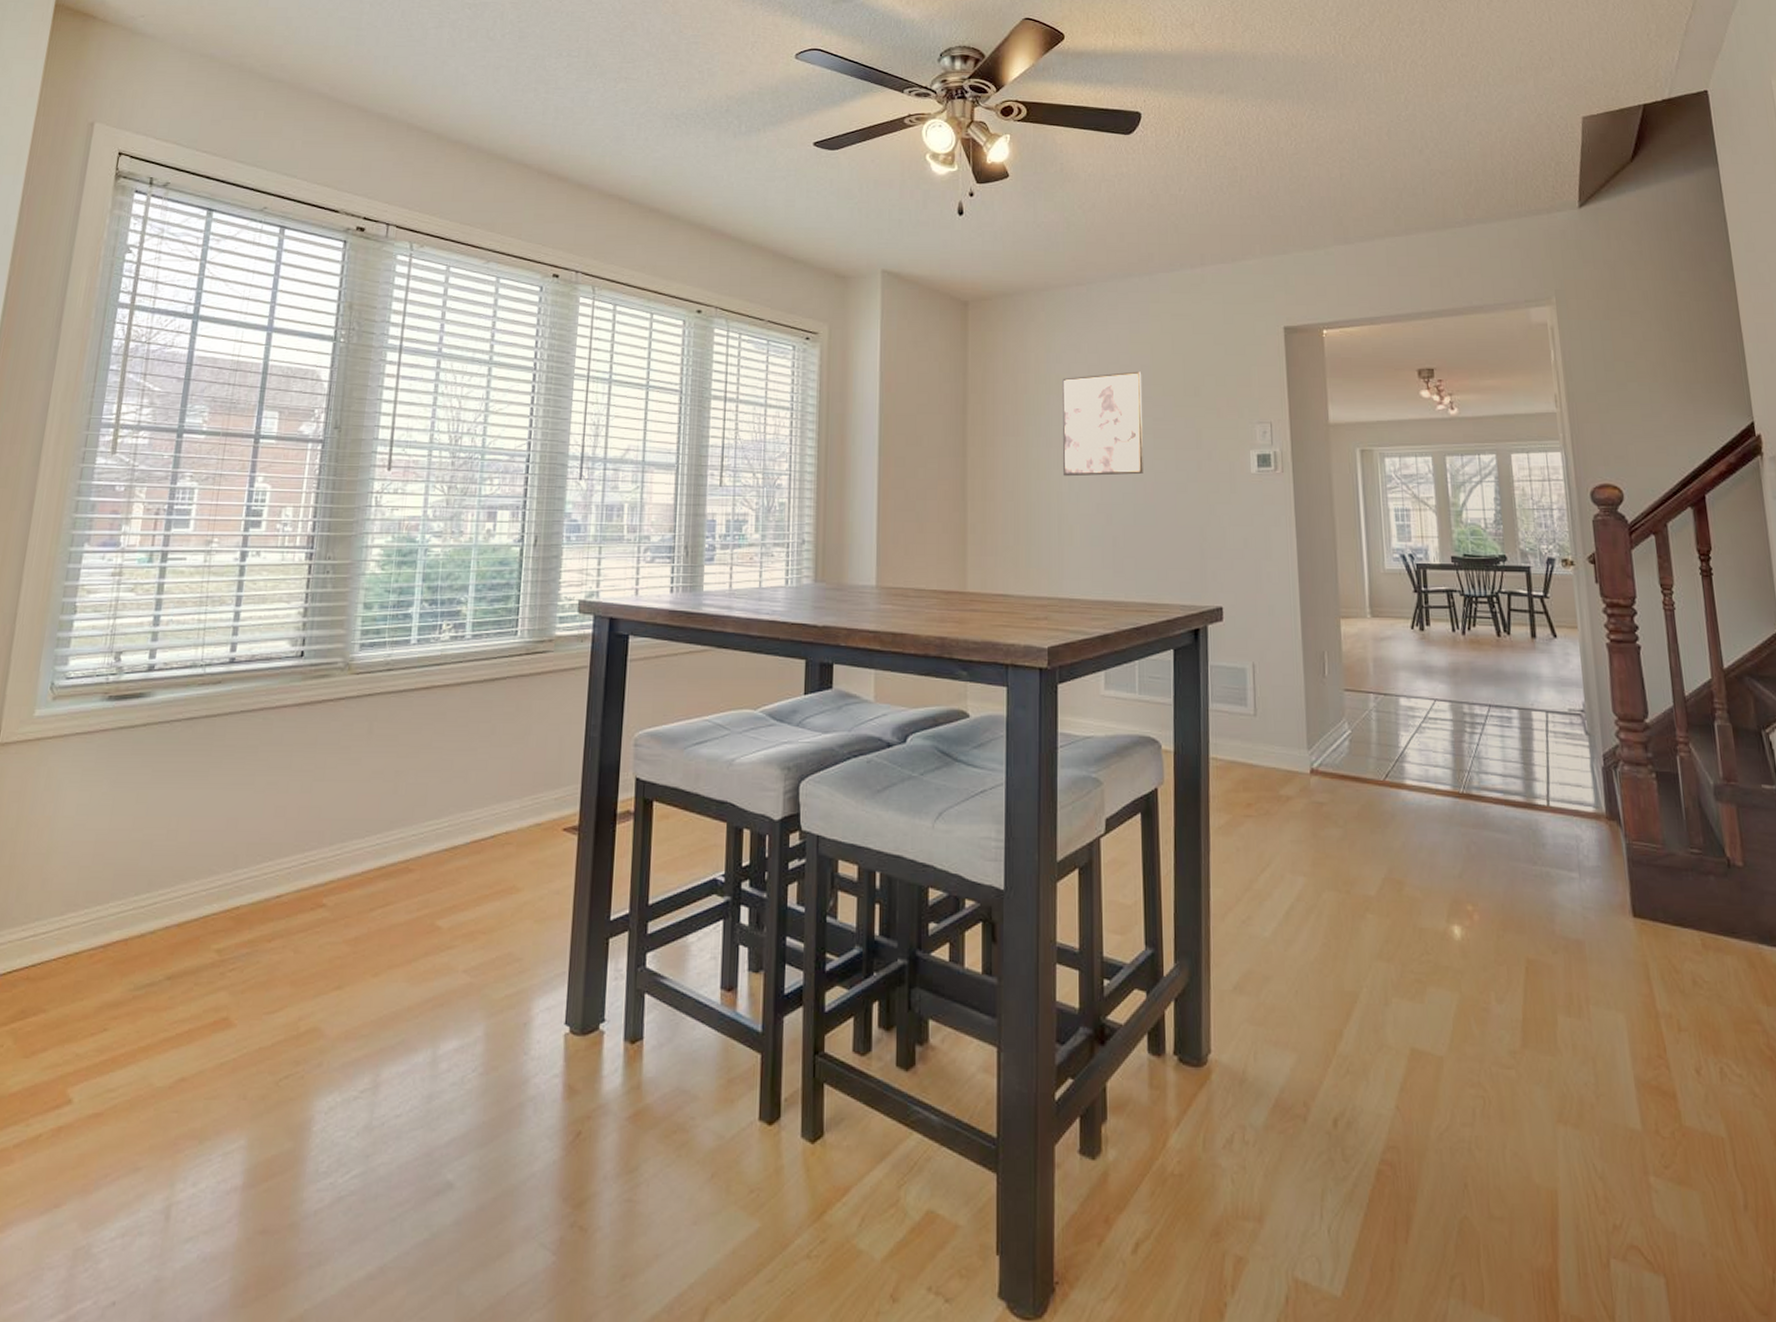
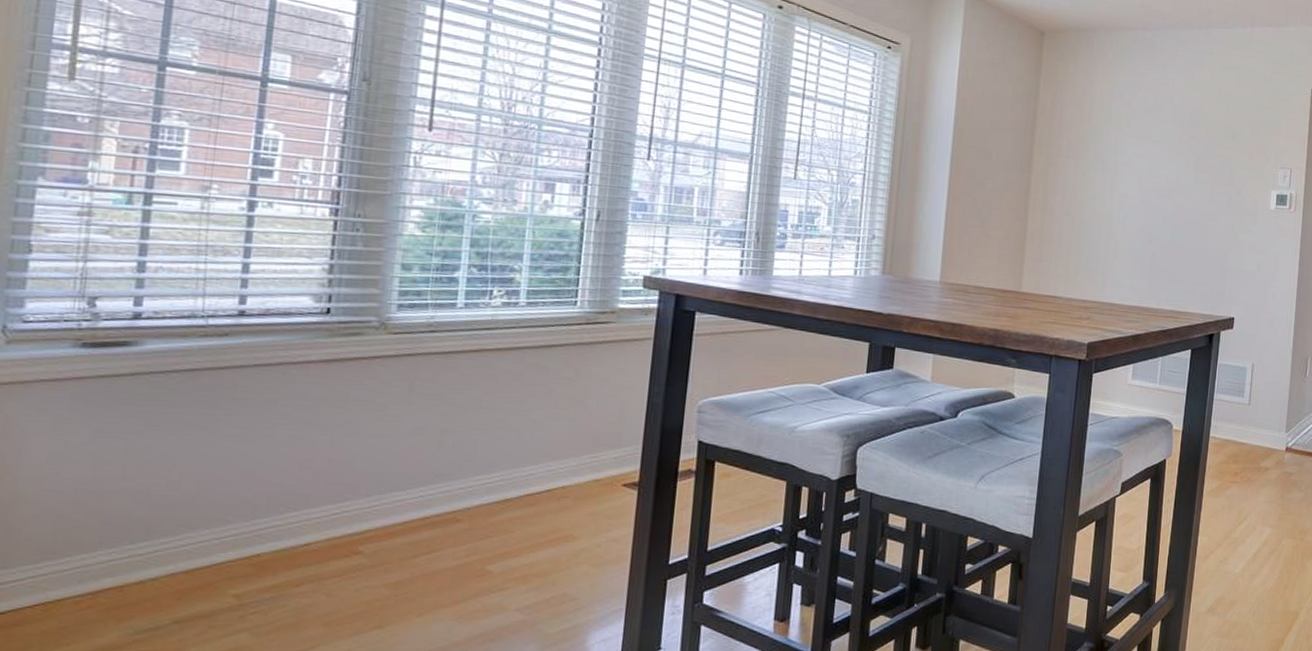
wall art: present [1061,371,1143,477] -> none [1114,112,1191,202]

